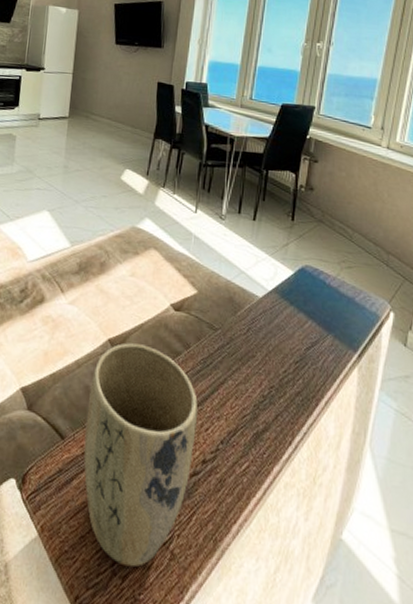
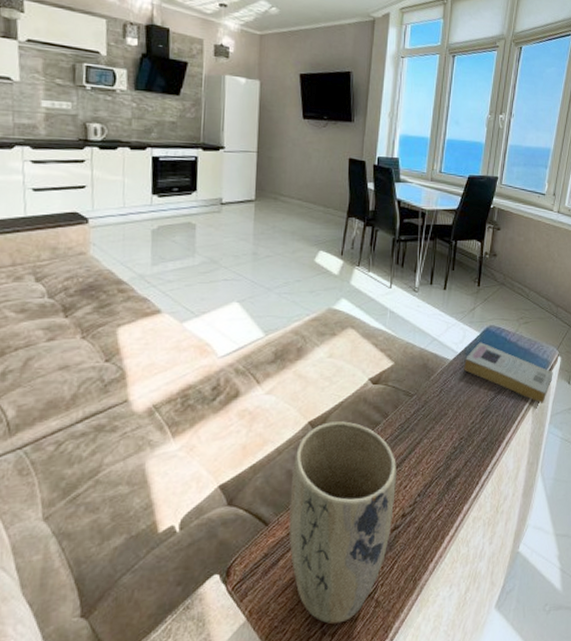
book: none [274,282,384,364] -> present [463,342,553,403]

